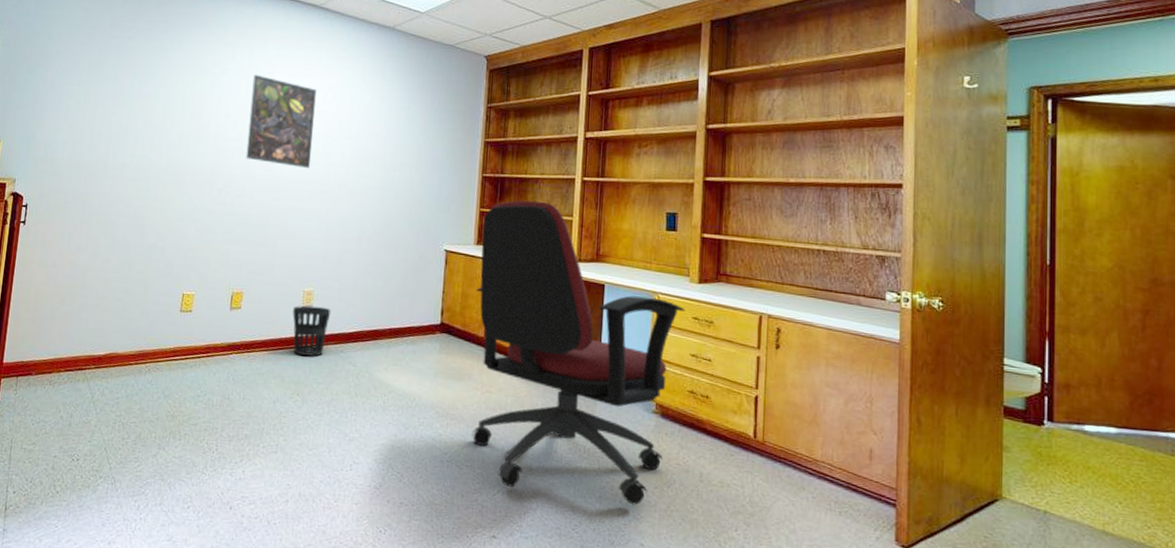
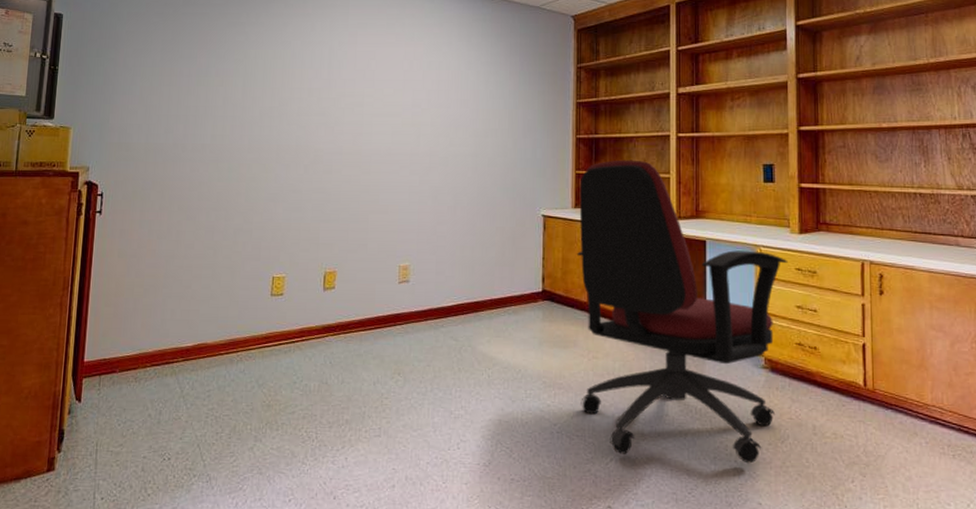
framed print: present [246,74,316,168] -> none [332,46,402,139]
wastebasket: present [293,305,331,356] -> none [389,281,429,333]

